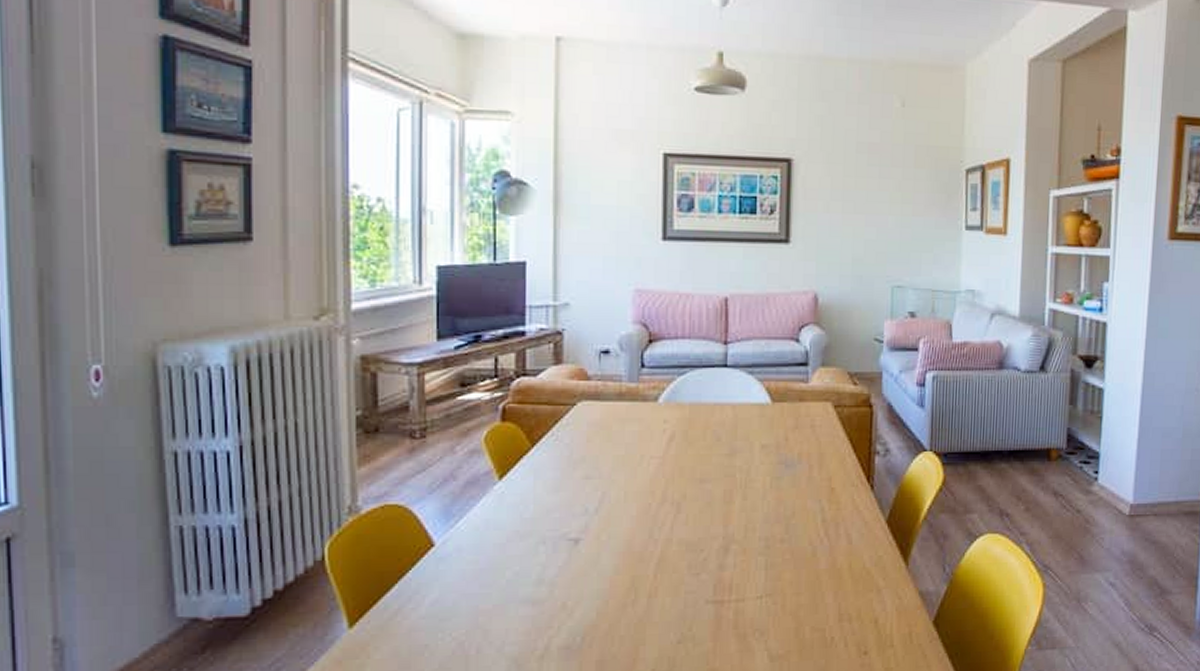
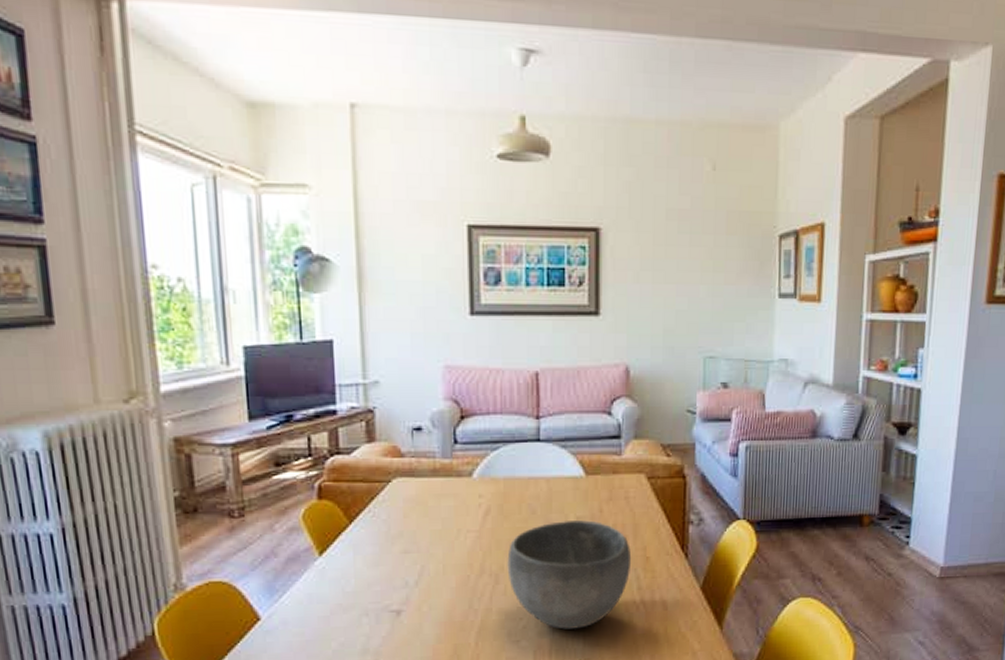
bowl: none [690,449,817,563] -> present [507,520,632,629]

